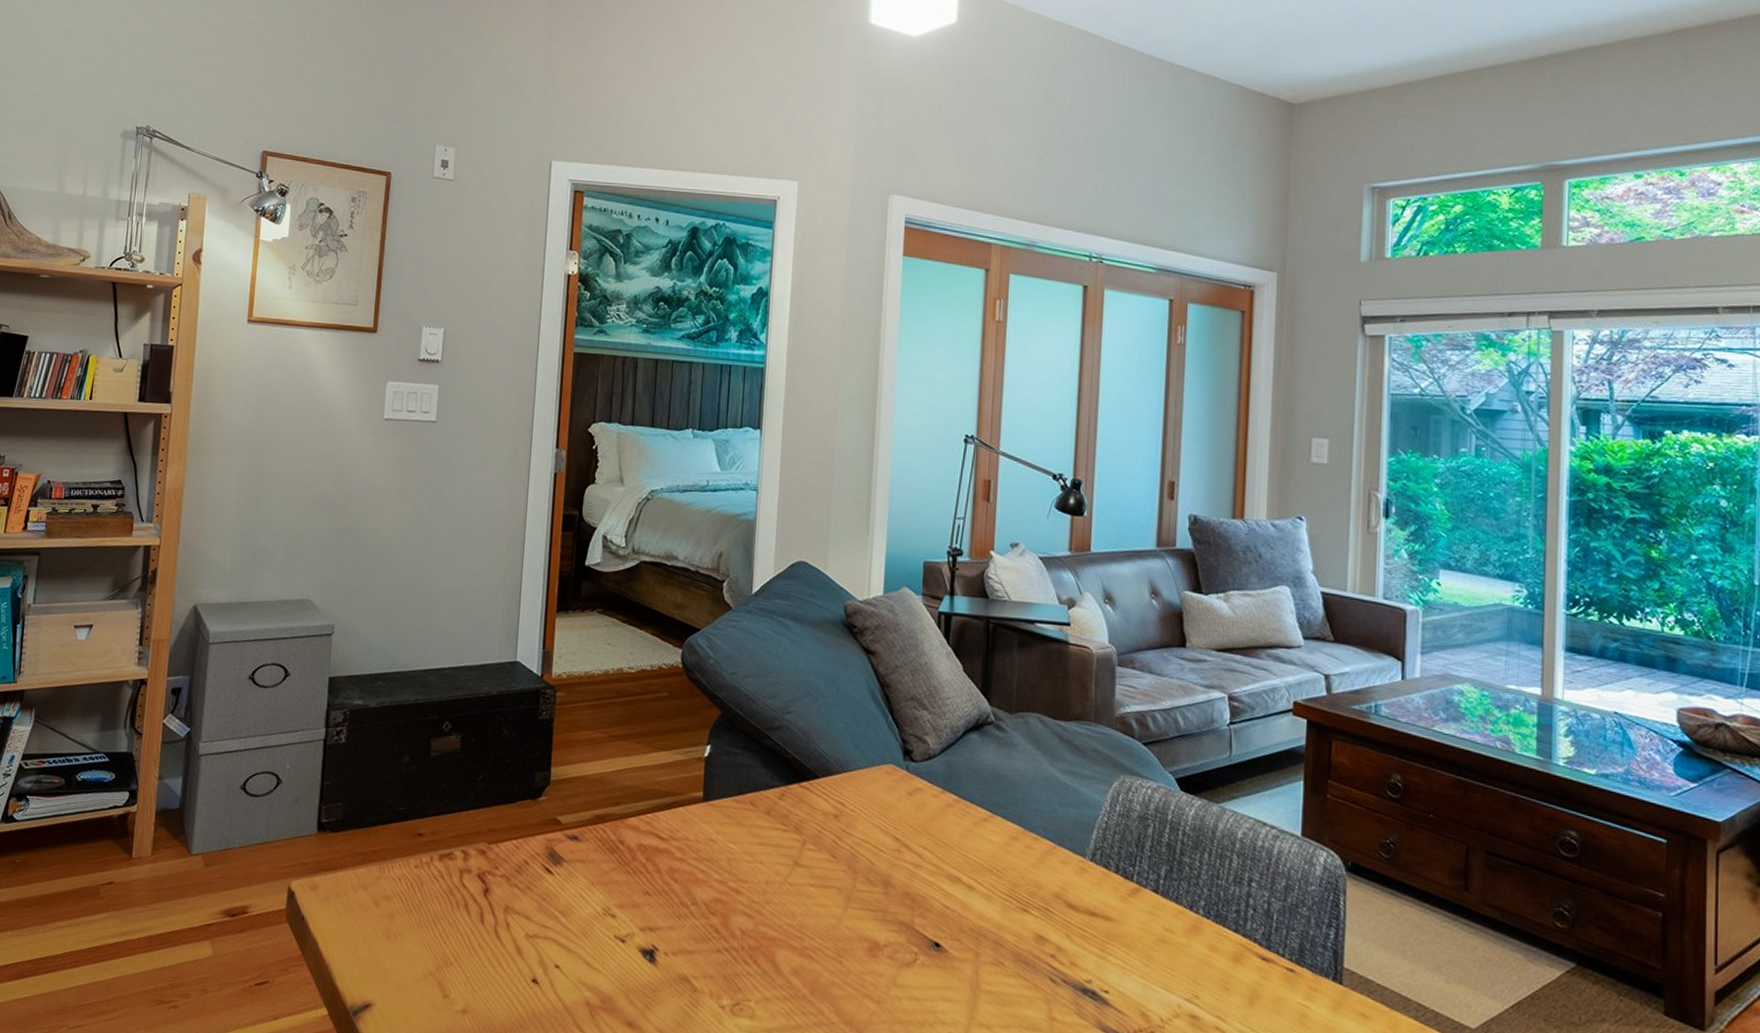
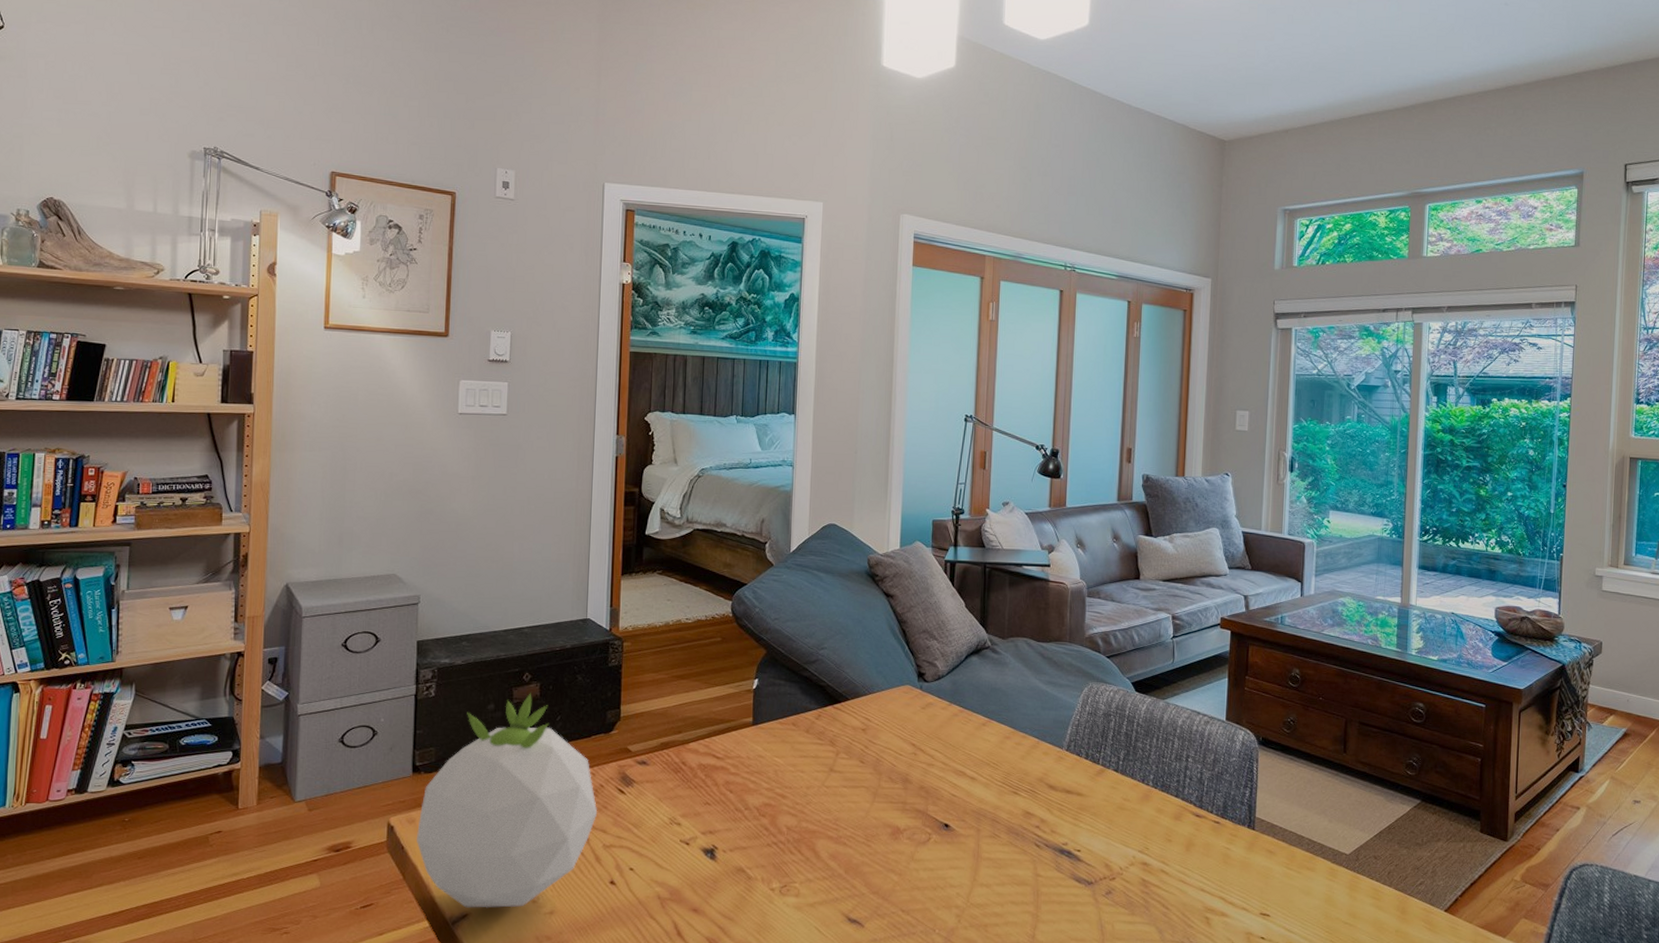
succulent plant: none [318,745,521,1001] -> present [417,693,598,908]

